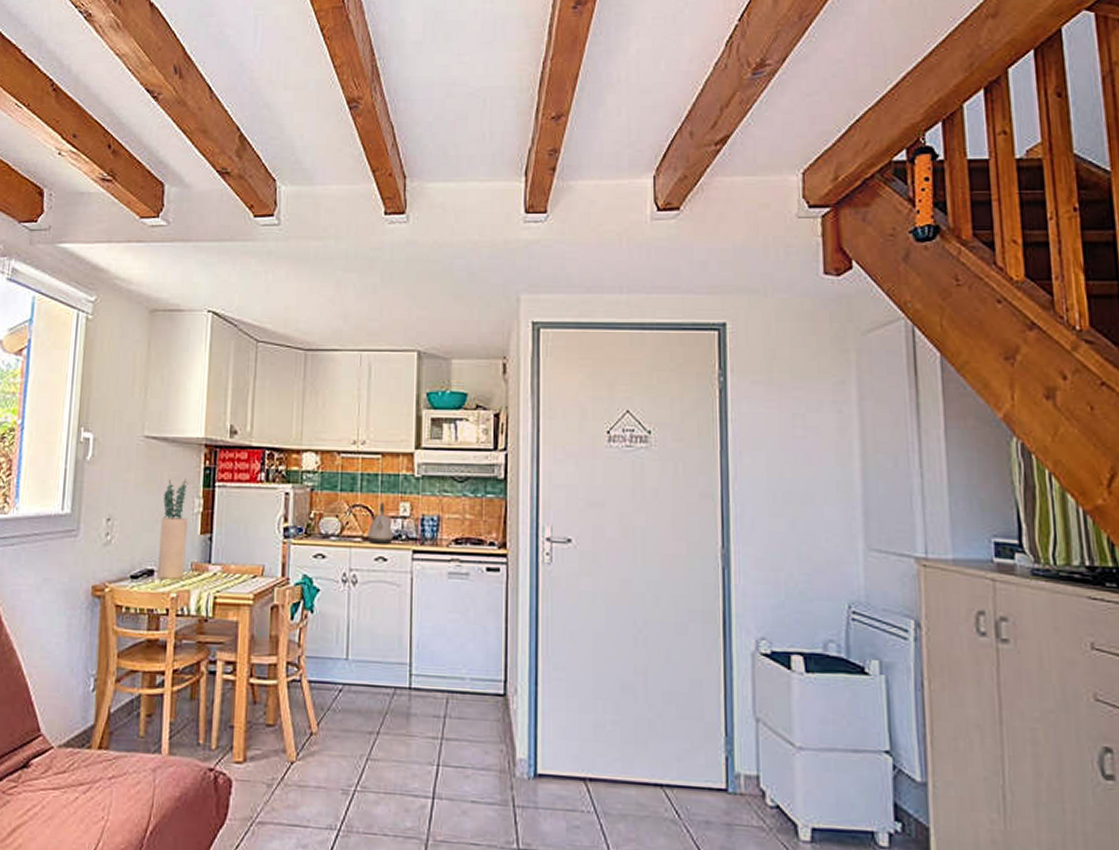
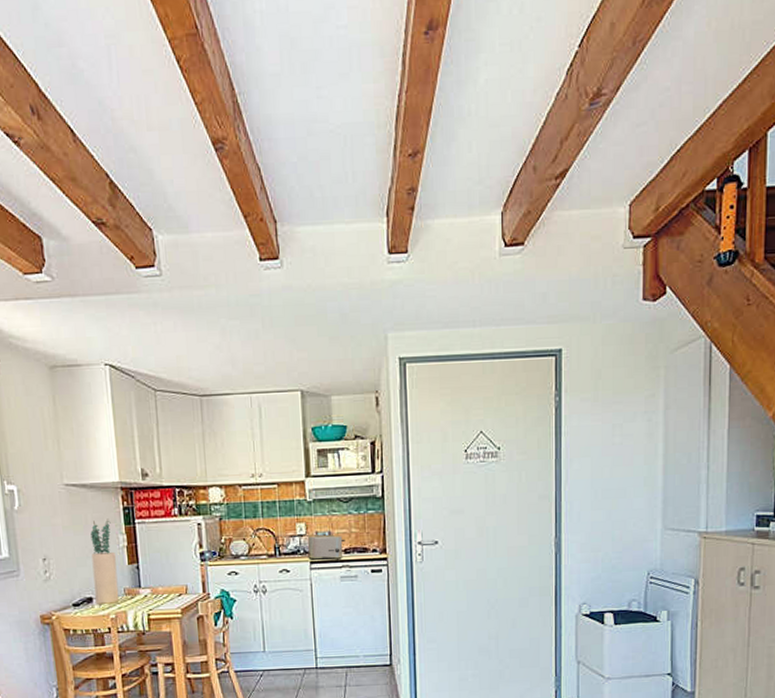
kettle: present [367,502,393,546] -> none [271,524,293,560]
toaster: none [410,518,457,553] -> present [307,534,345,561]

